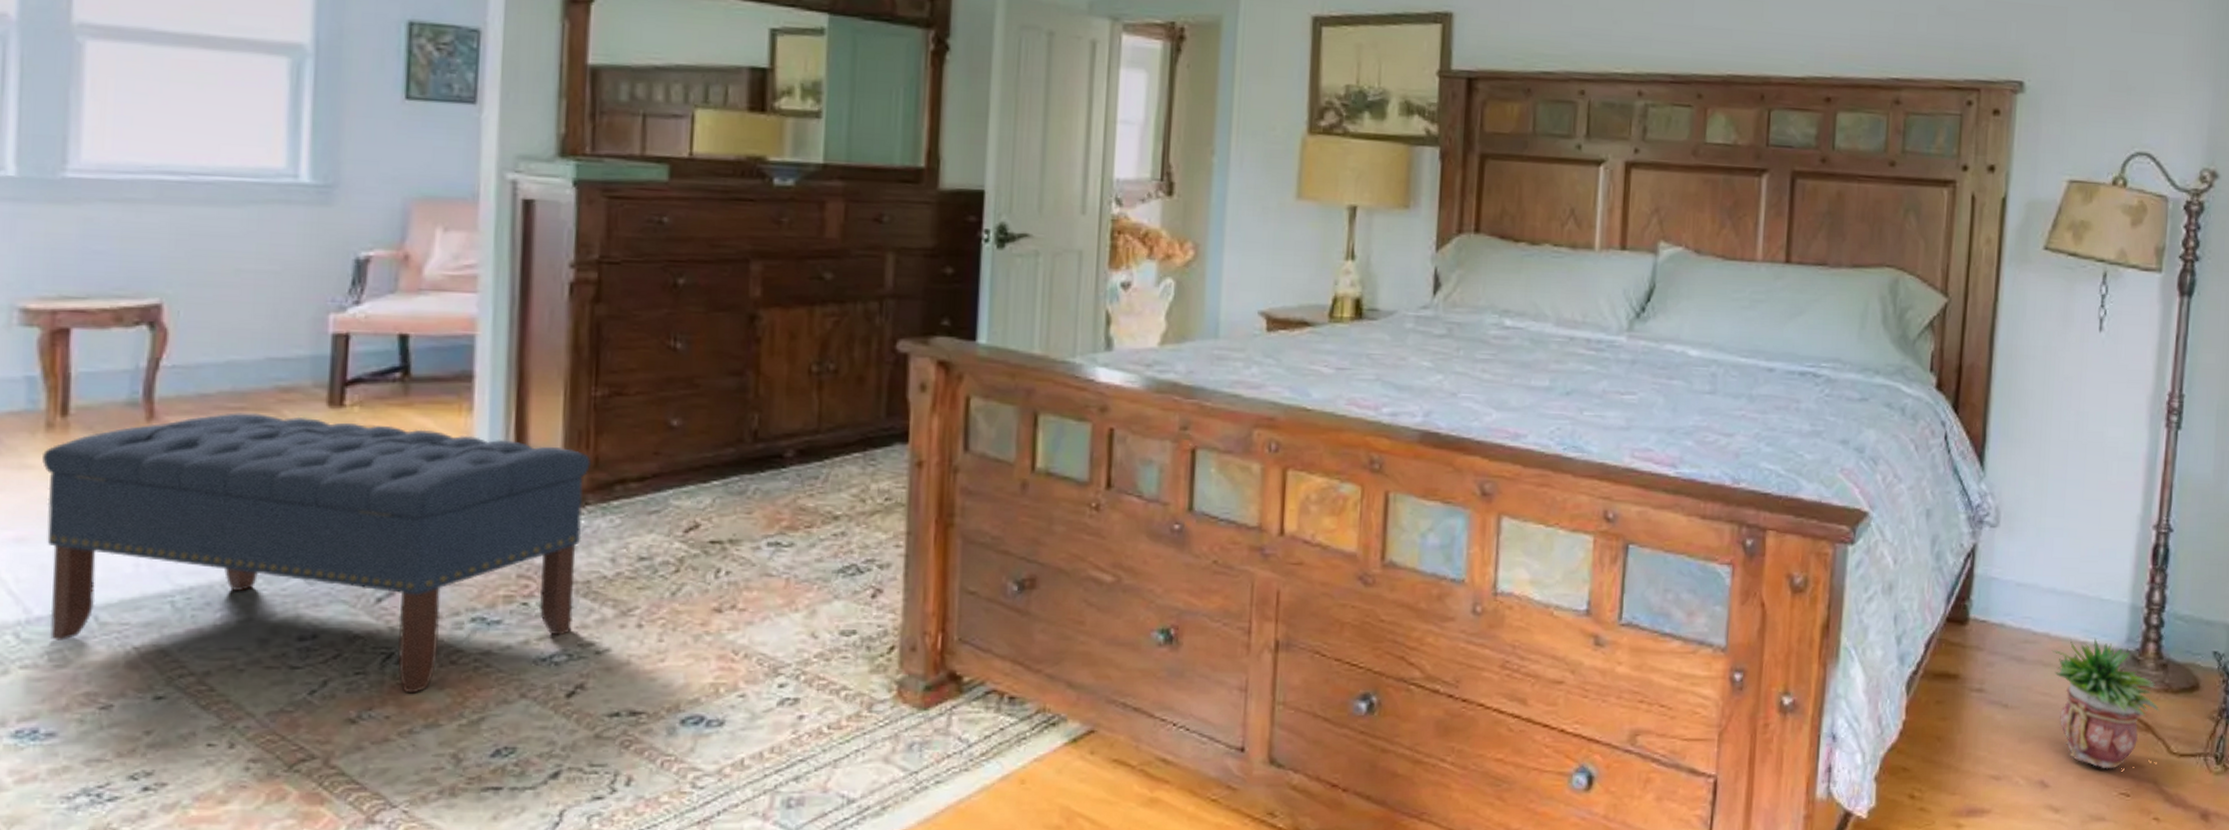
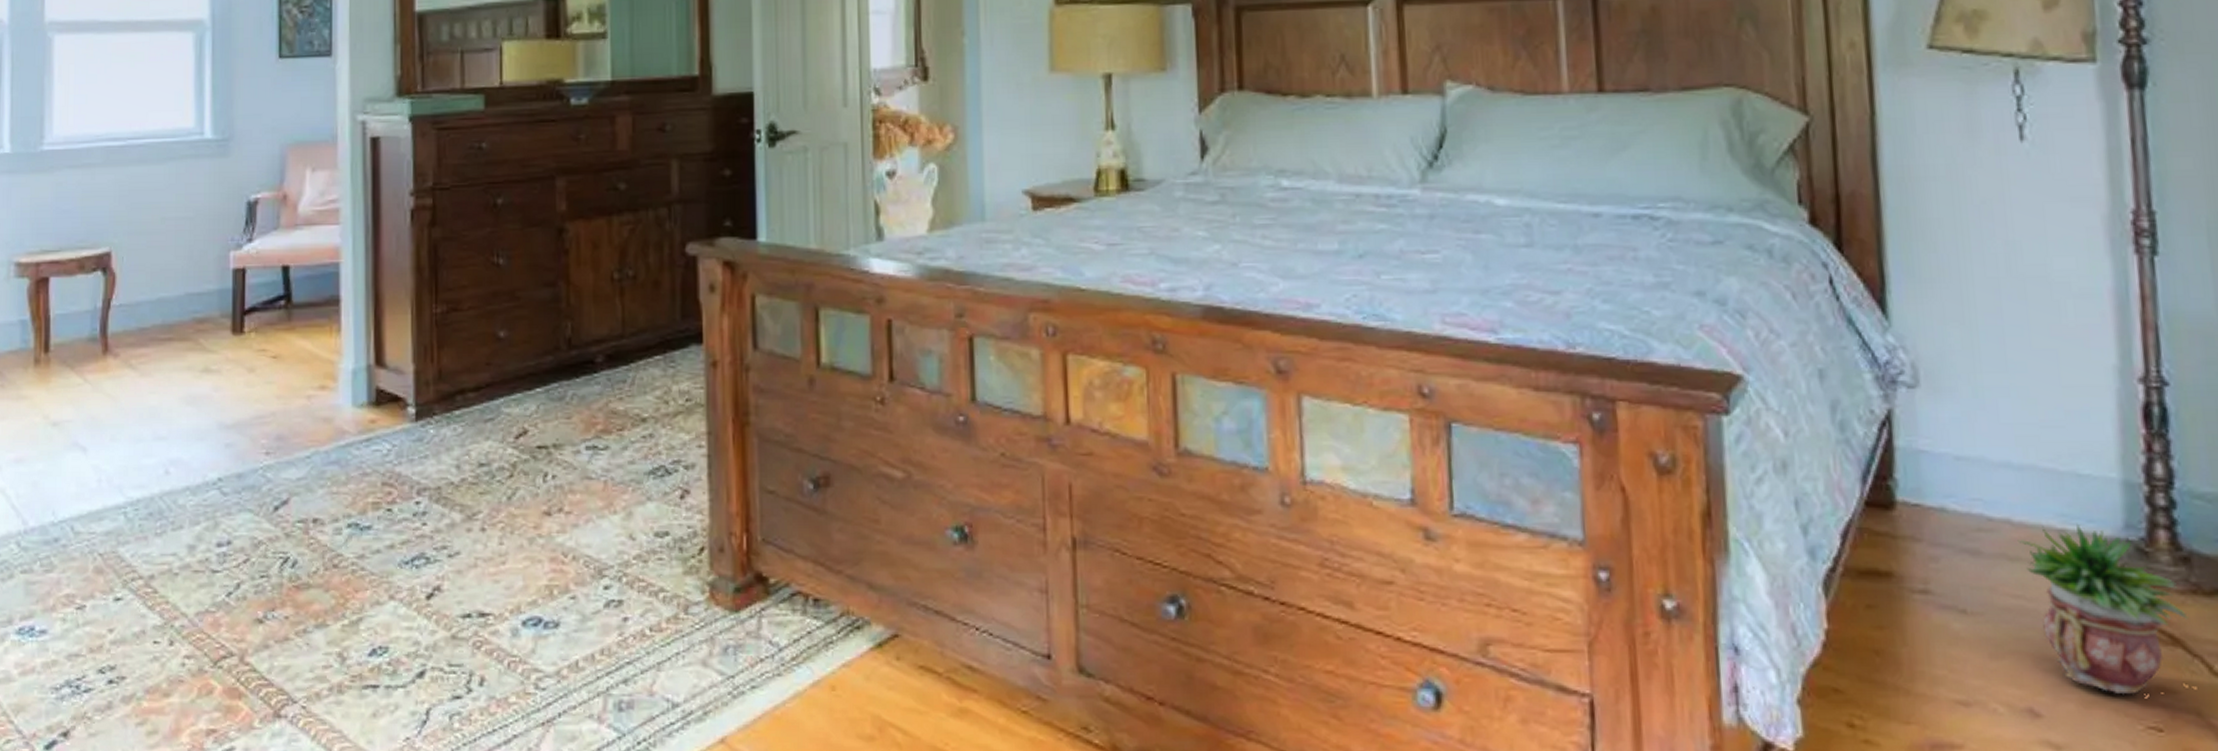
bench: present [42,413,592,694] -> none [33,343,436,595]

